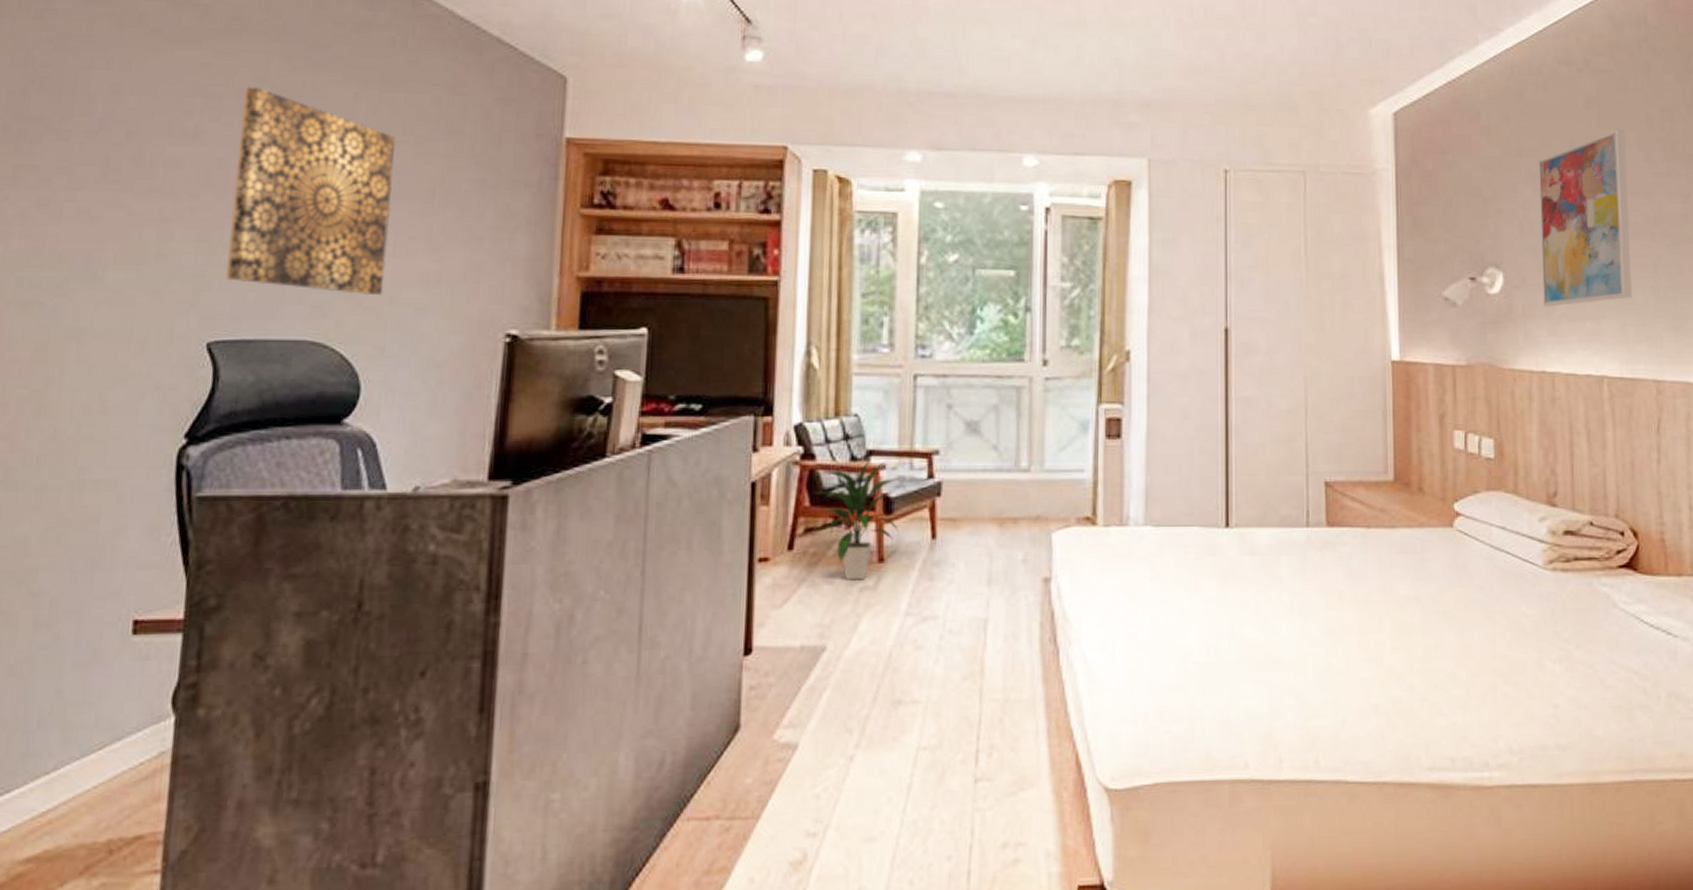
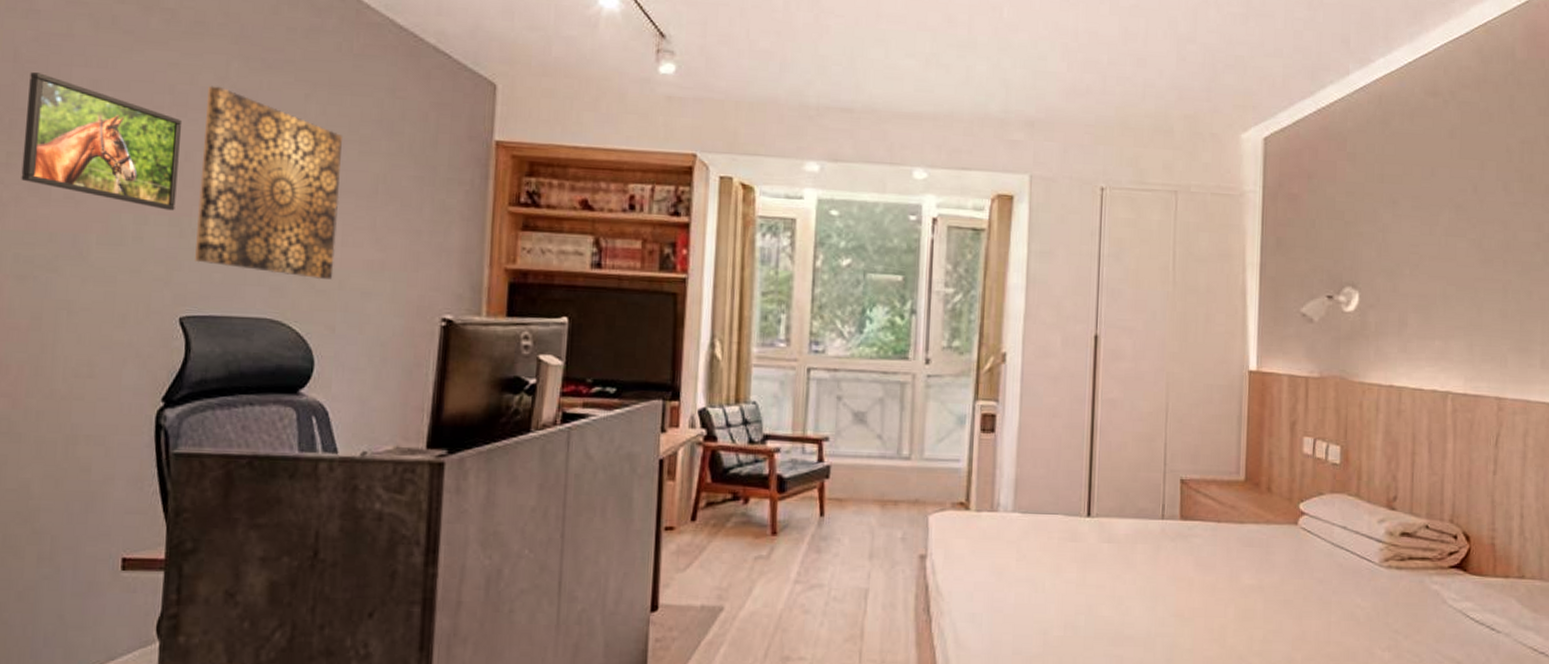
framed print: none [28,77,215,224] -> present [21,72,183,211]
indoor plant: present [815,458,899,581] -> none [716,442,790,550]
wall art: present [1537,129,1632,307] -> none [1396,159,1485,326]

